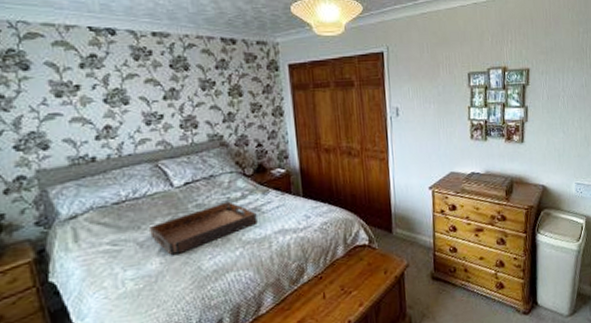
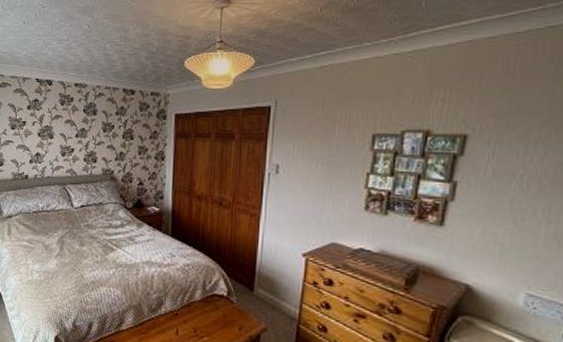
serving tray: present [150,201,258,256] -> none [53,227,130,262]

